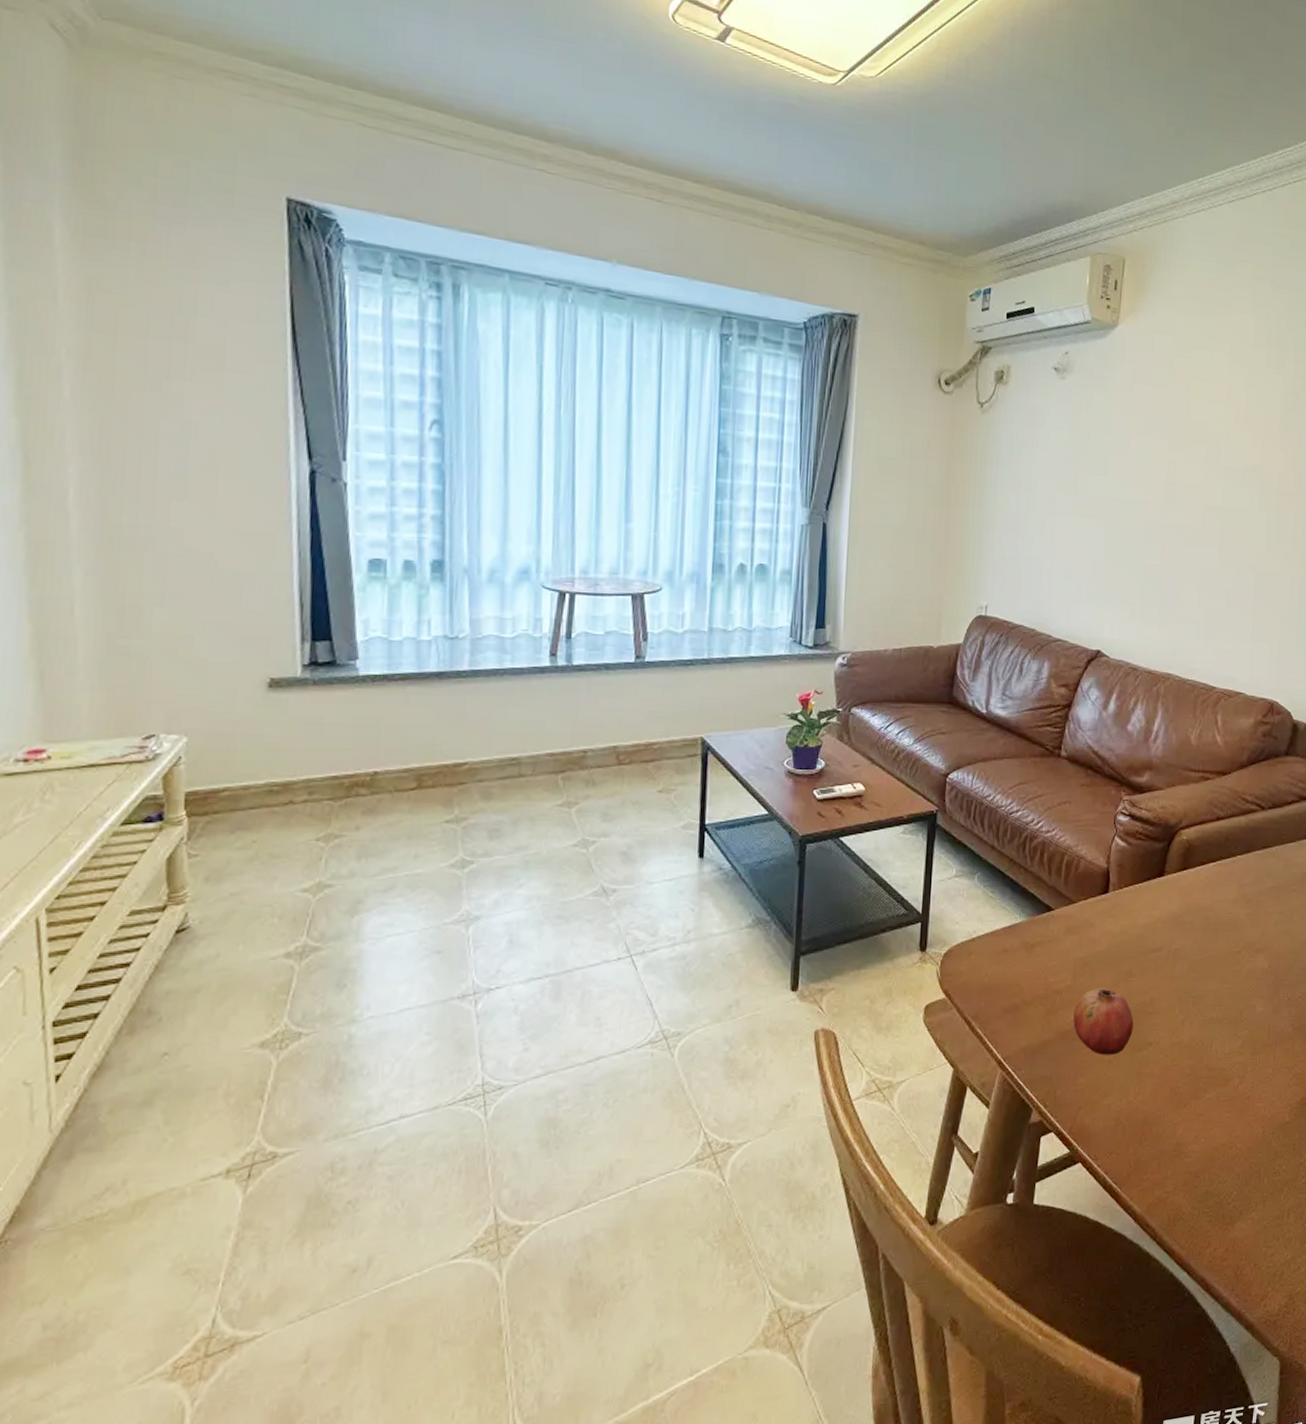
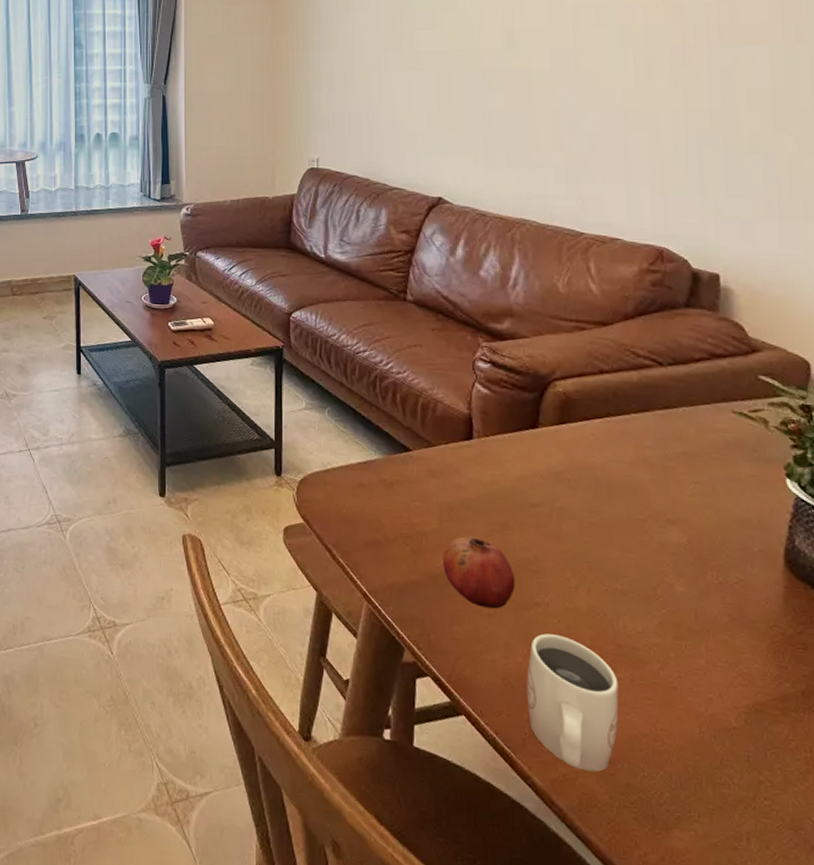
mug: none [1134,1069,1207,1189] -> present [526,633,619,772]

